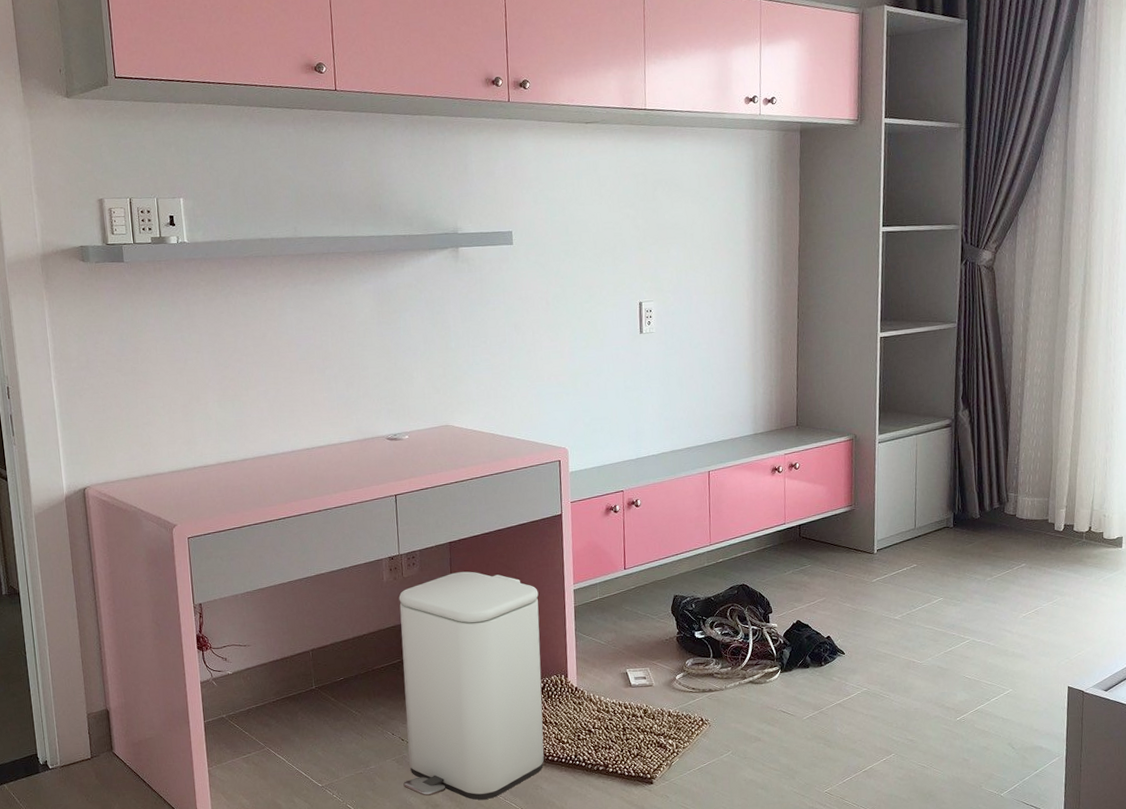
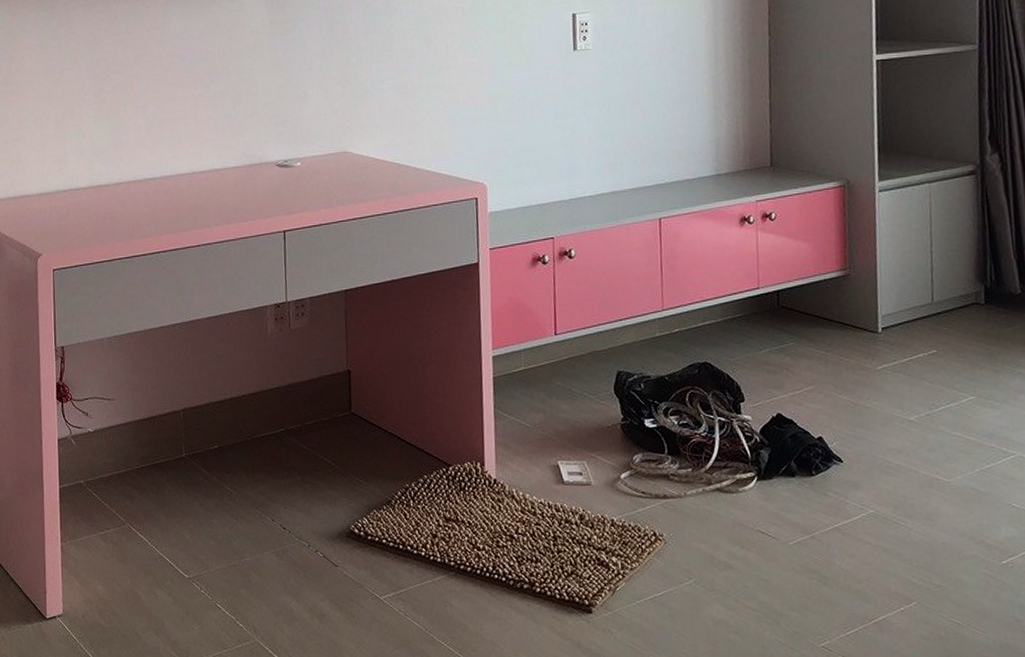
pedal bin: present [399,571,544,800] -> none [284,326,455,613]

